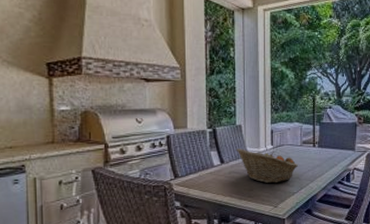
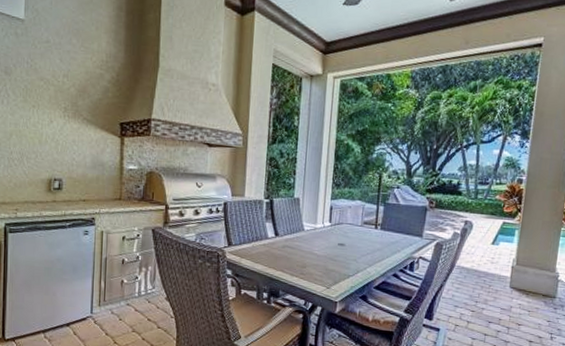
fruit basket: present [235,149,298,183] -> none [291,222,356,263]

